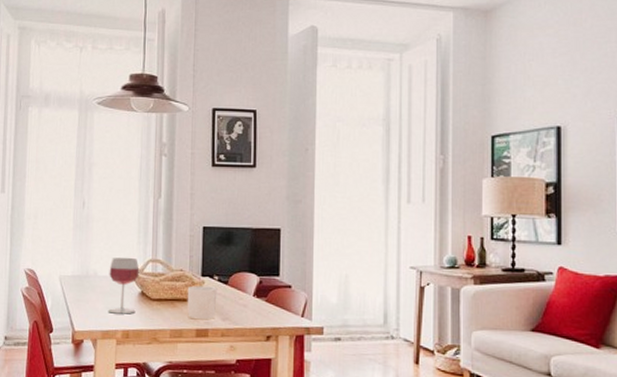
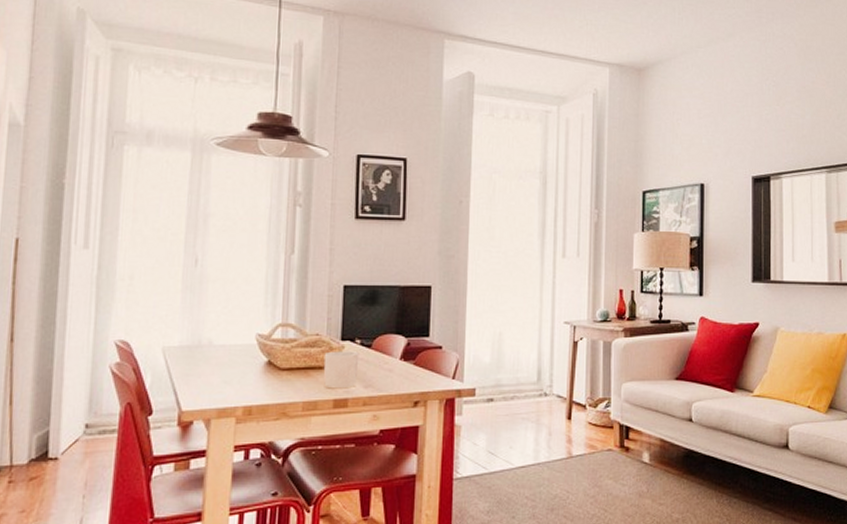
wineglass: present [108,257,140,315] -> none [225,322,266,388]

